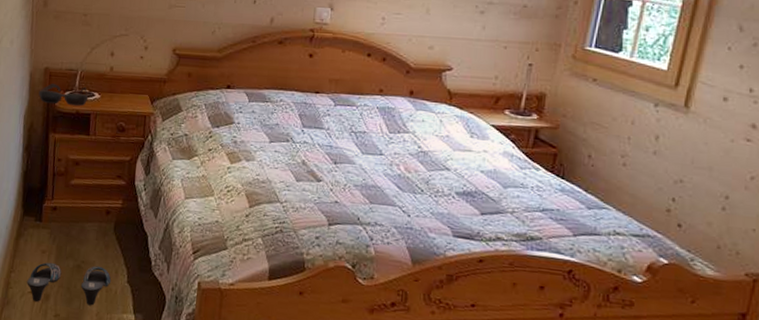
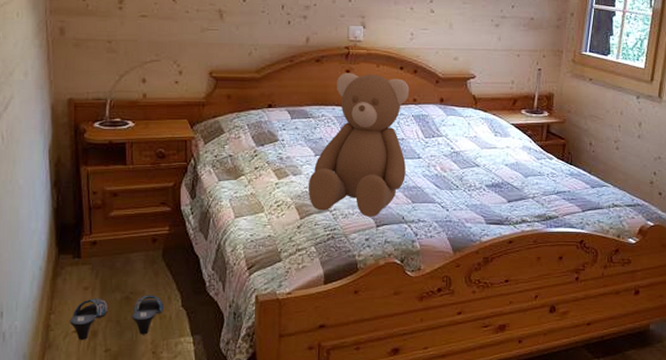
glasses: present [38,84,89,107] -> none [63,115,122,136]
teddy bear: none [259,57,377,214] -> present [308,73,410,217]

